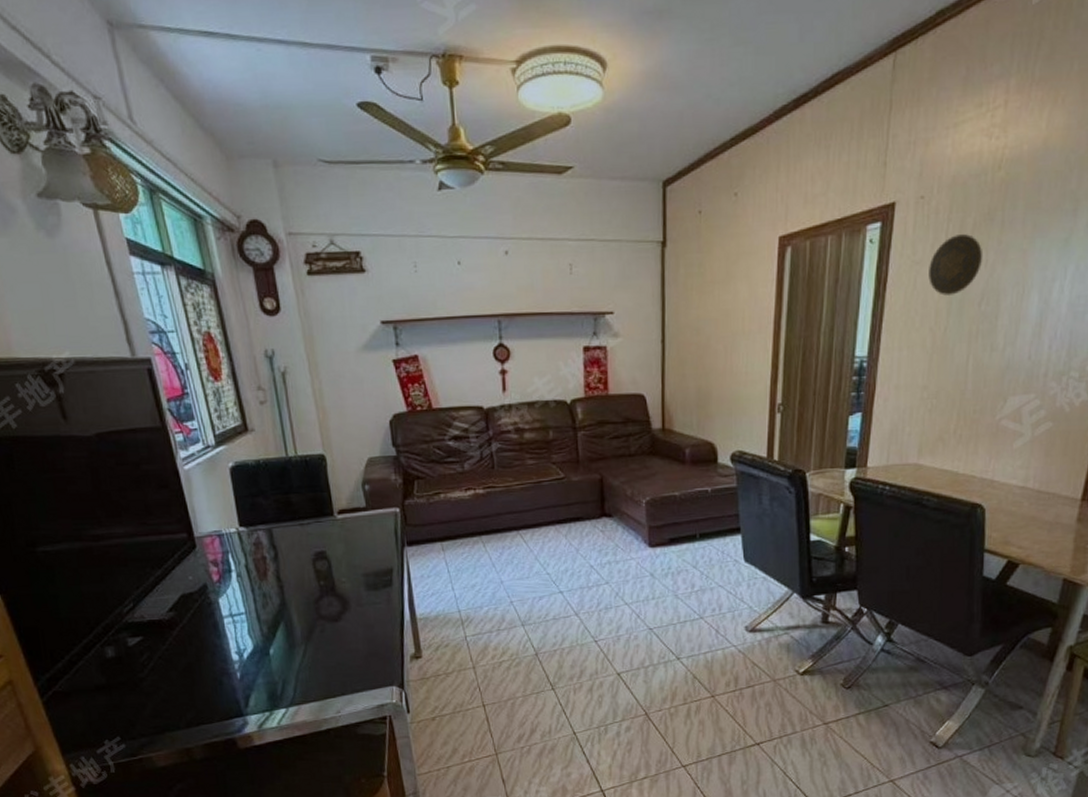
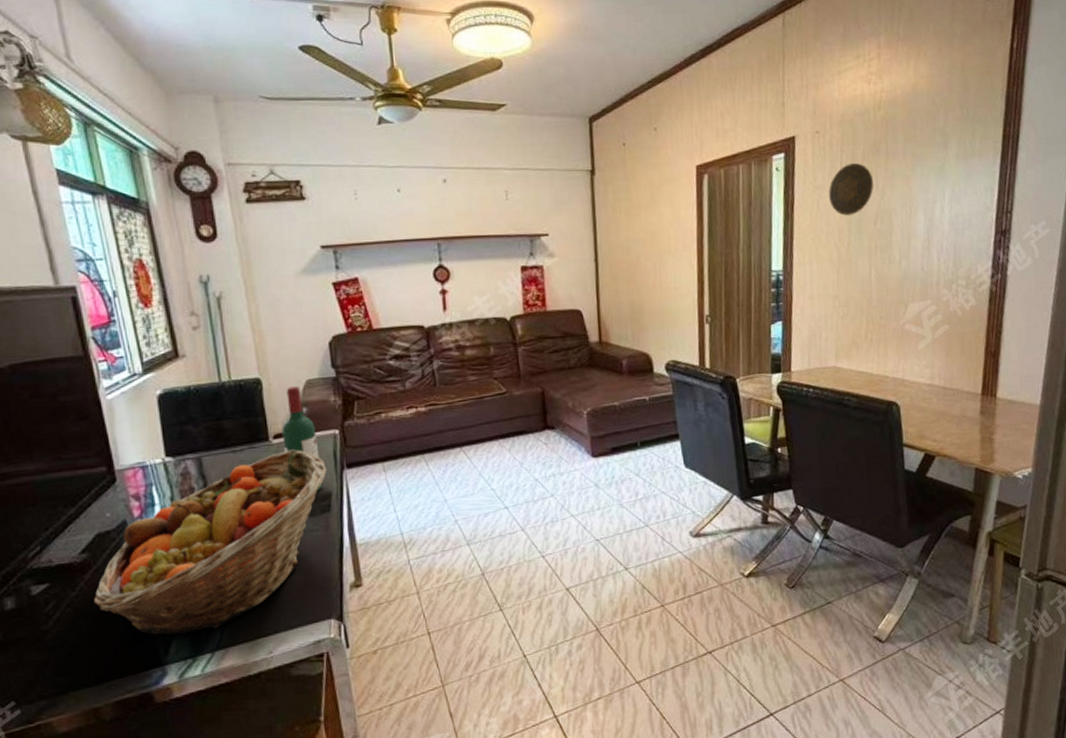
fruit basket: none [181,525,389,690] -> present [93,449,328,636]
wine bottle: none [345,464,384,566] -> present [282,386,322,491]

